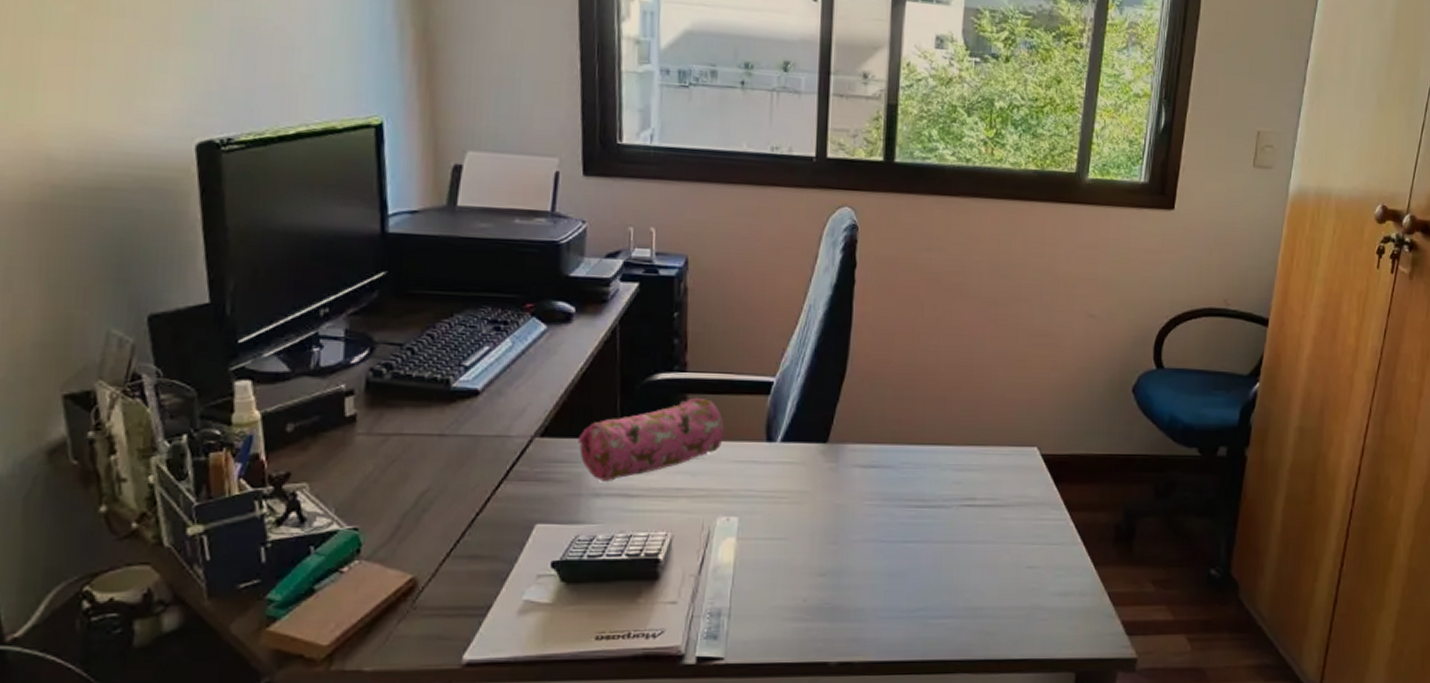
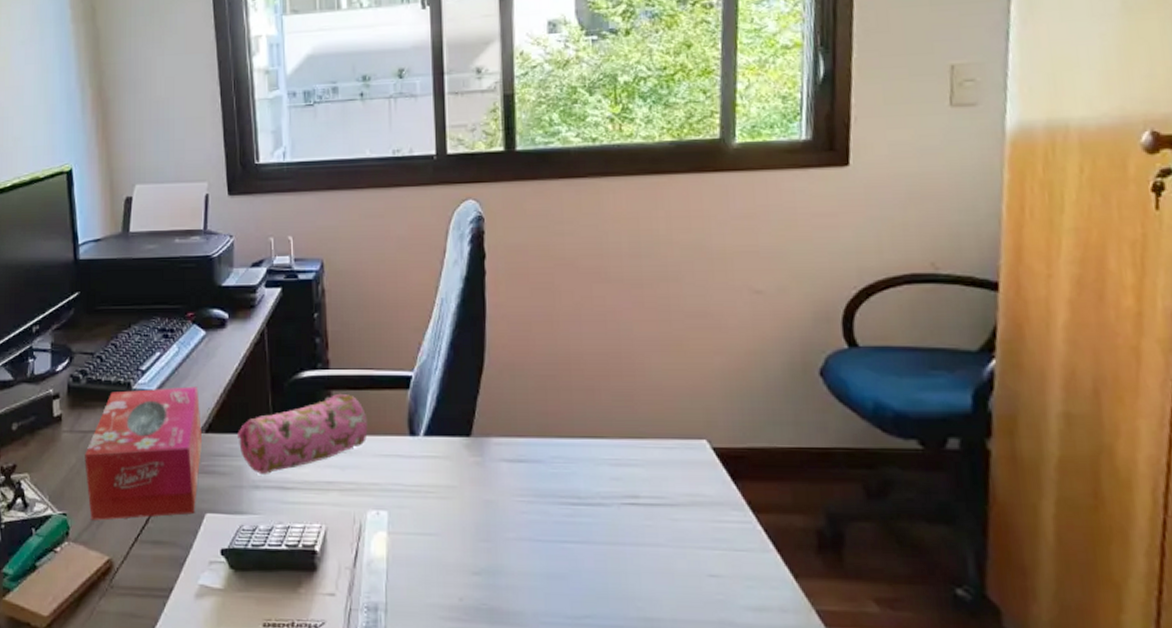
tissue box: none [385,386,536,535] -> present [85,386,202,520]

